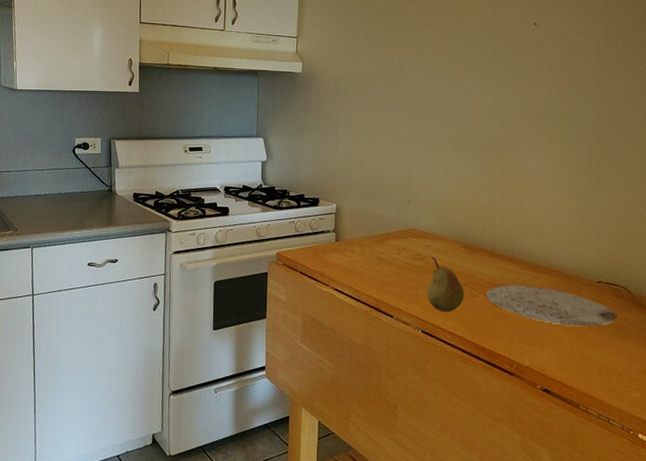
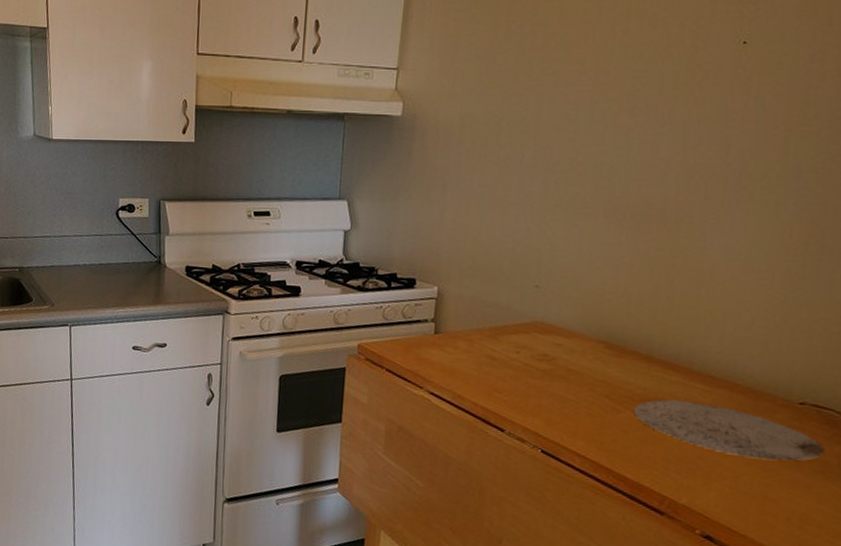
fruit: present [426,256,464,312] -> none [551,358,605,430]

